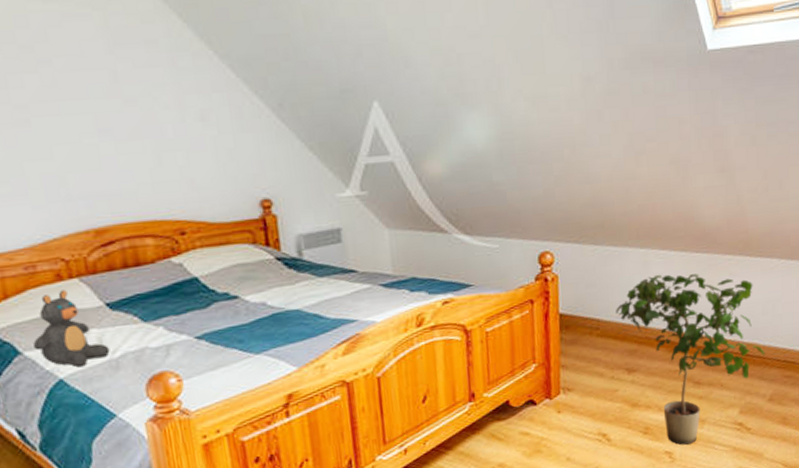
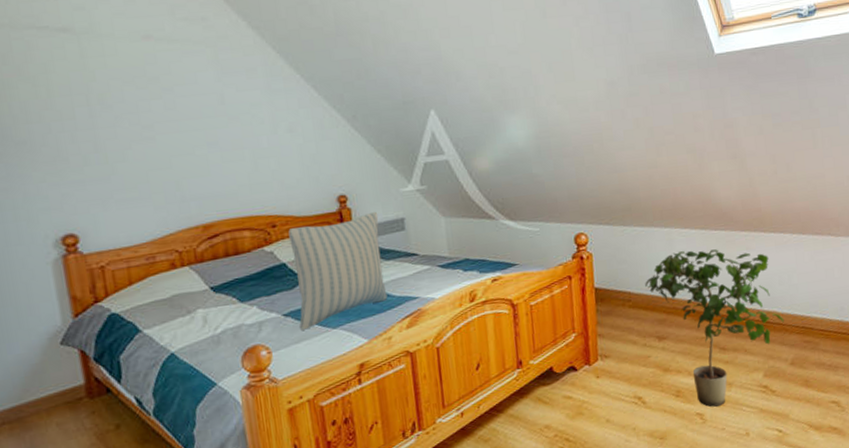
stuffed animal: present [33,289,110,368] -> none [151,276,213,343]
pillow: none [201,219,321,356] -> present [288,211,388,330]

